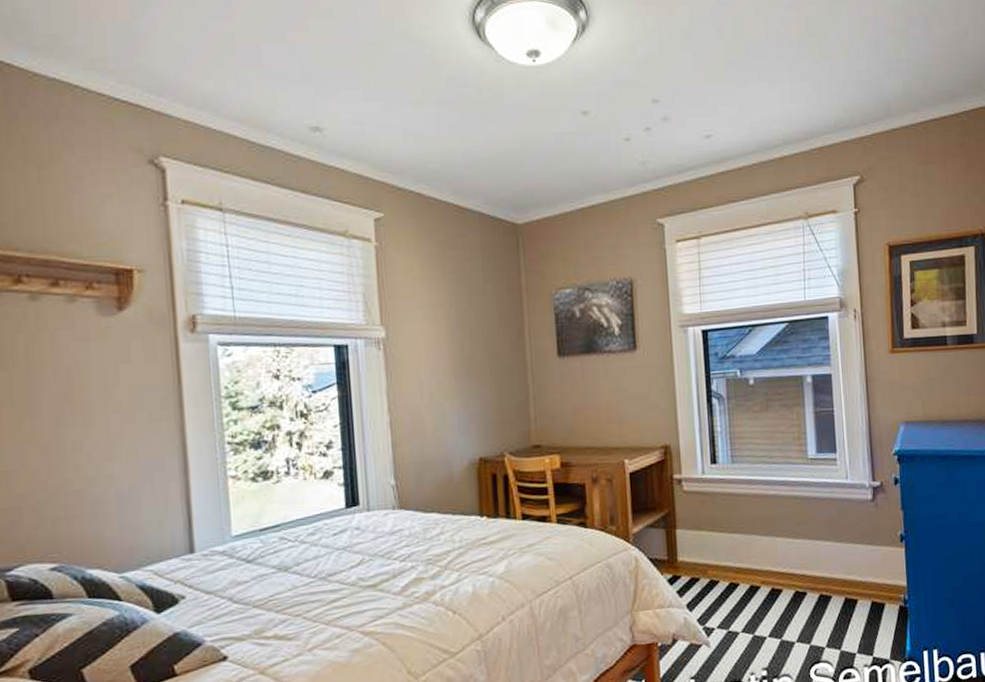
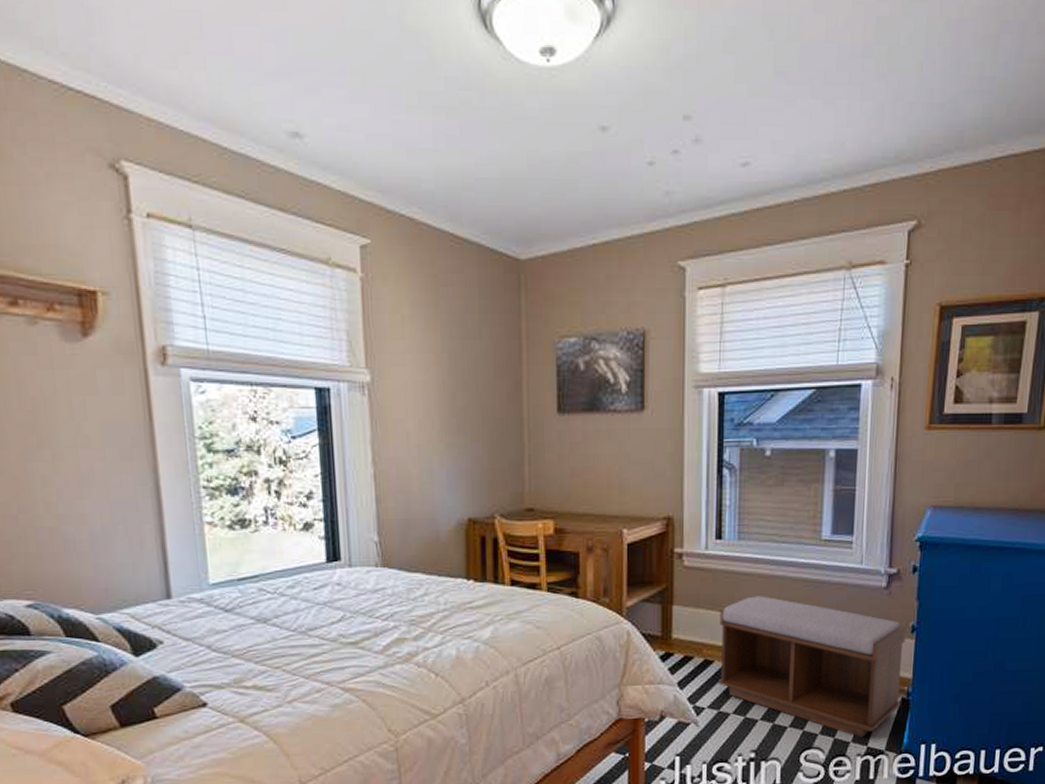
bench: none [720,515,900,648] -> present [718,596,906,738]

